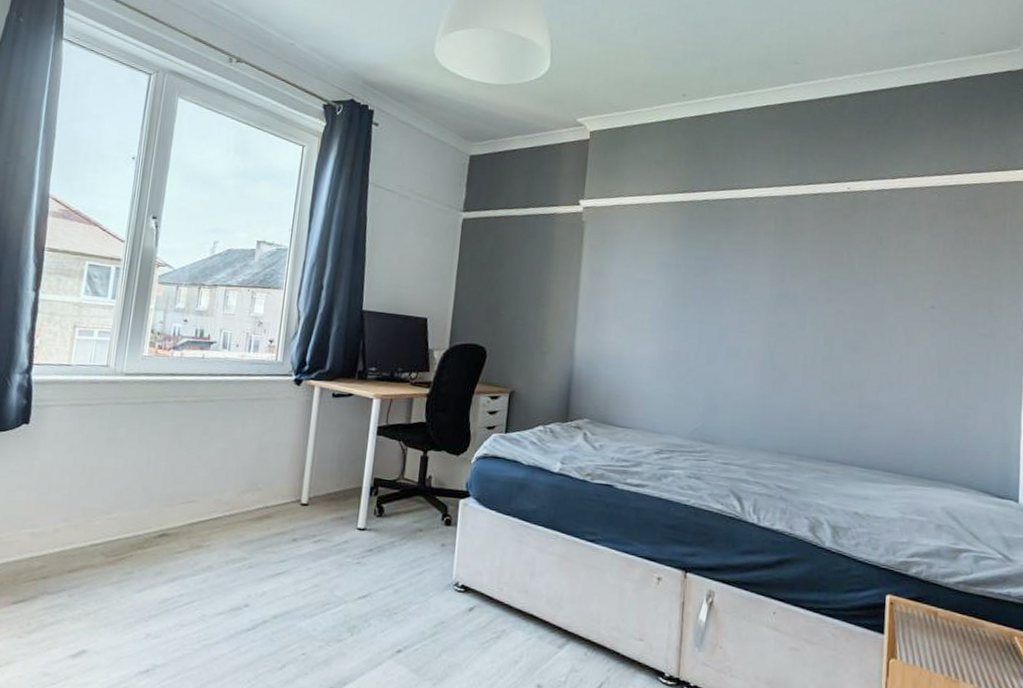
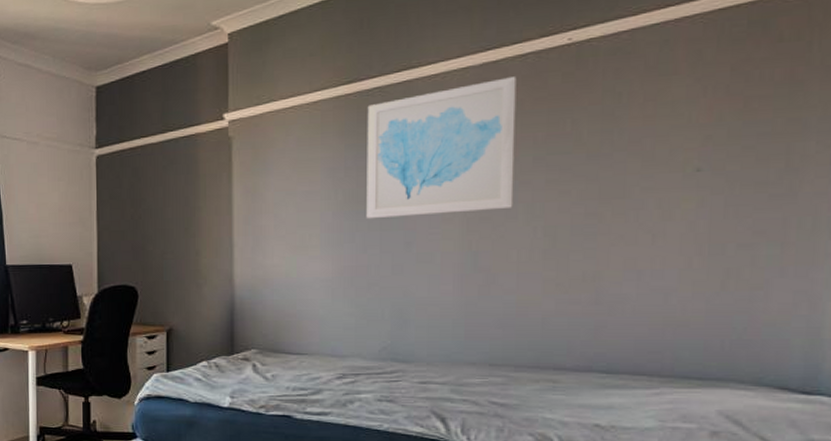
wall art: none [690,210,810,318] -> present [366,77,517,219]

